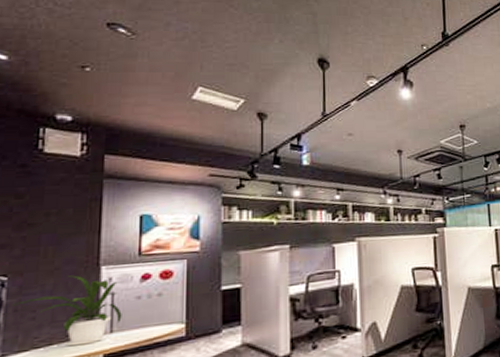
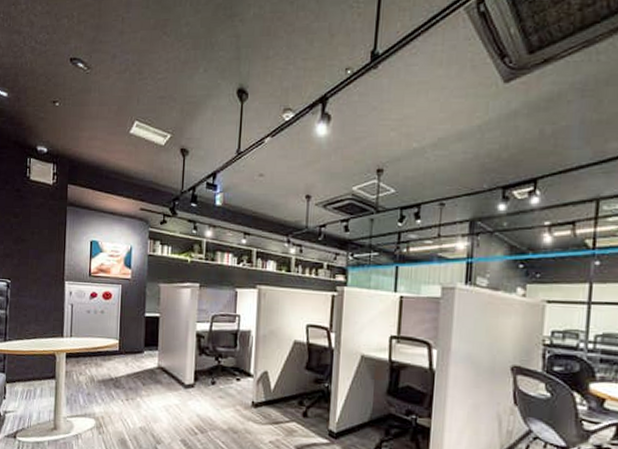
house plant: present [13,275,123,347] -> none [14,285,79,343]

